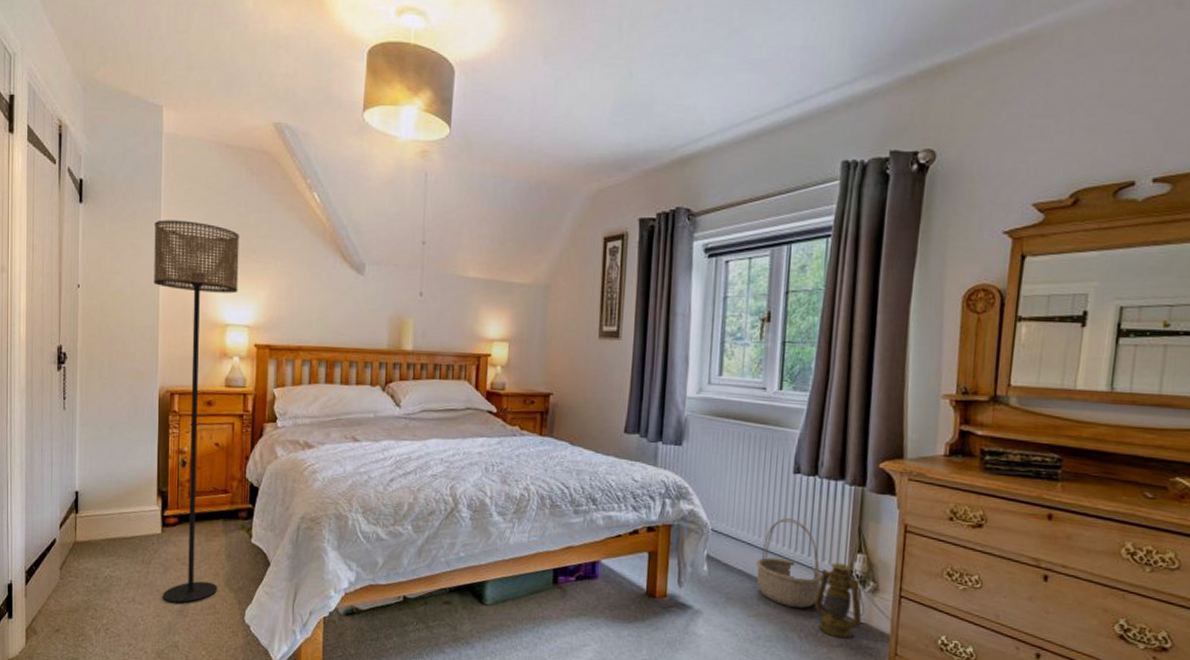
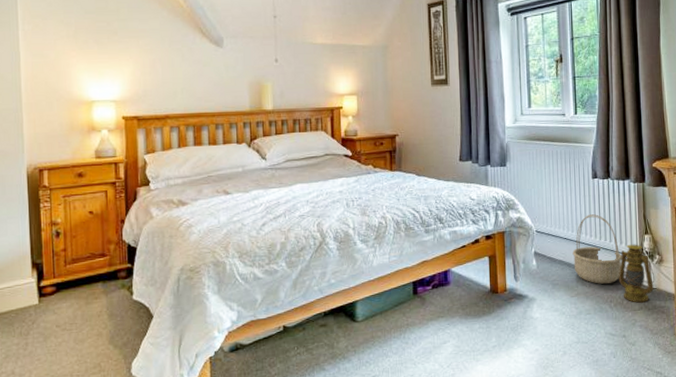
floor lamp: present [153,220,240,604] -> none [11,9,102,369]

